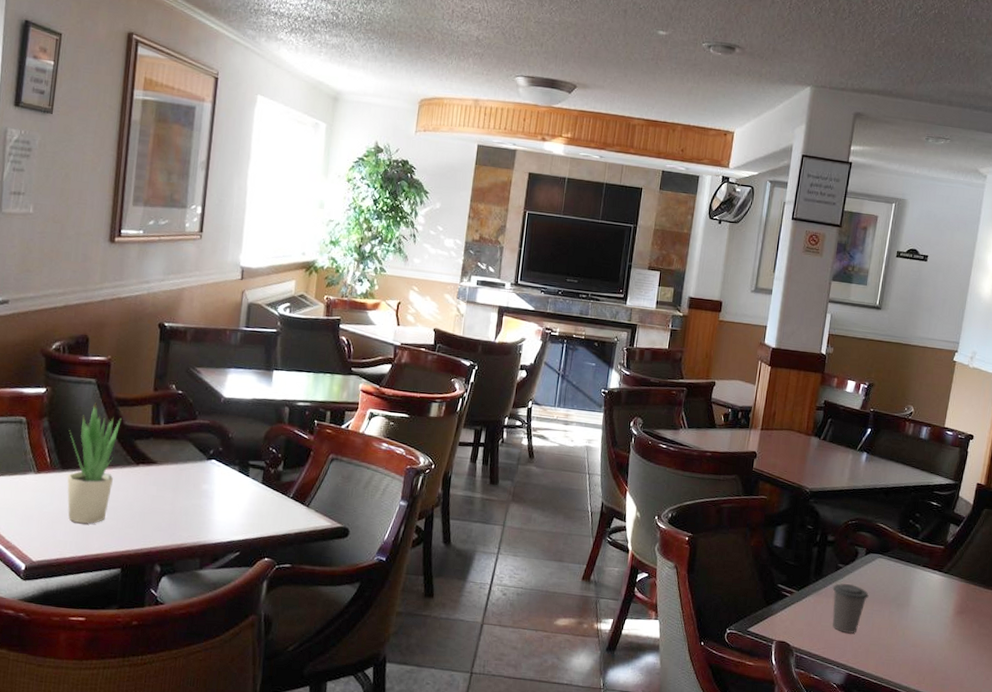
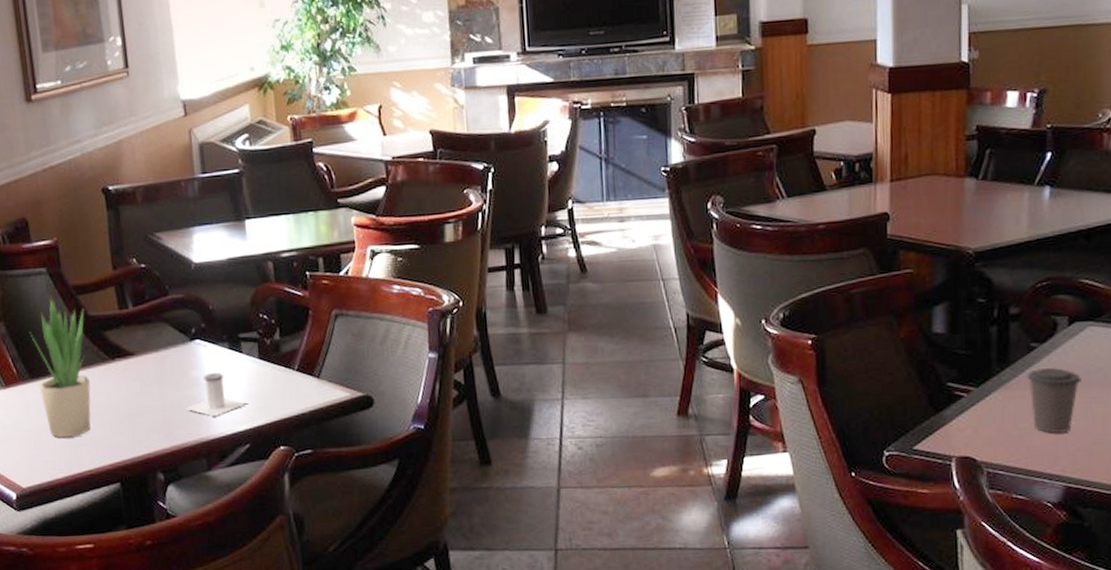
salt shaker: none [191,489,245,526] -> present [186,373,247,417]

